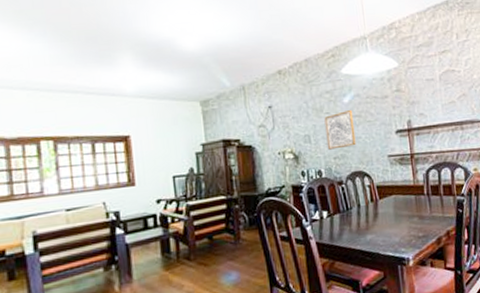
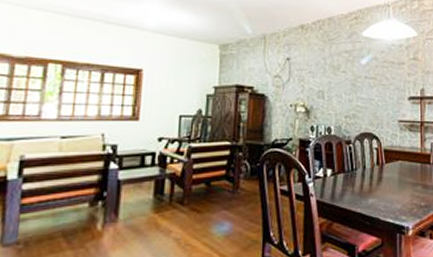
wall art: present [324,109,356,150] -> none [340,71,369,108]

